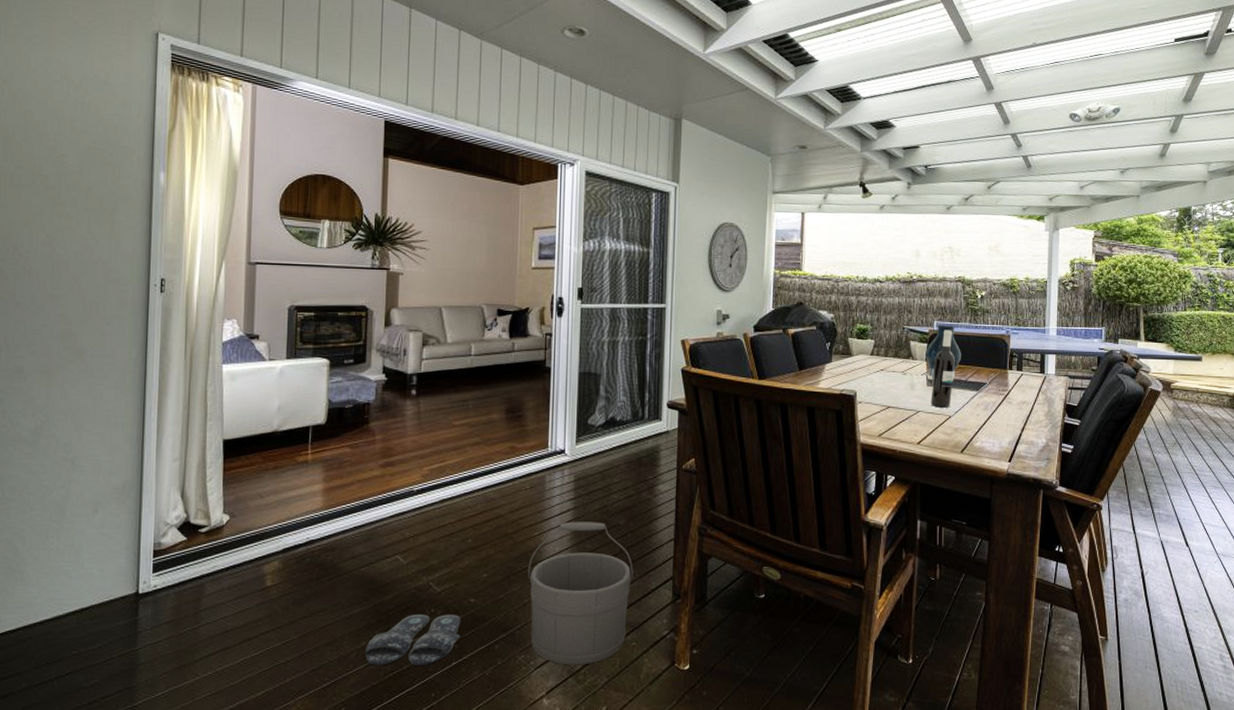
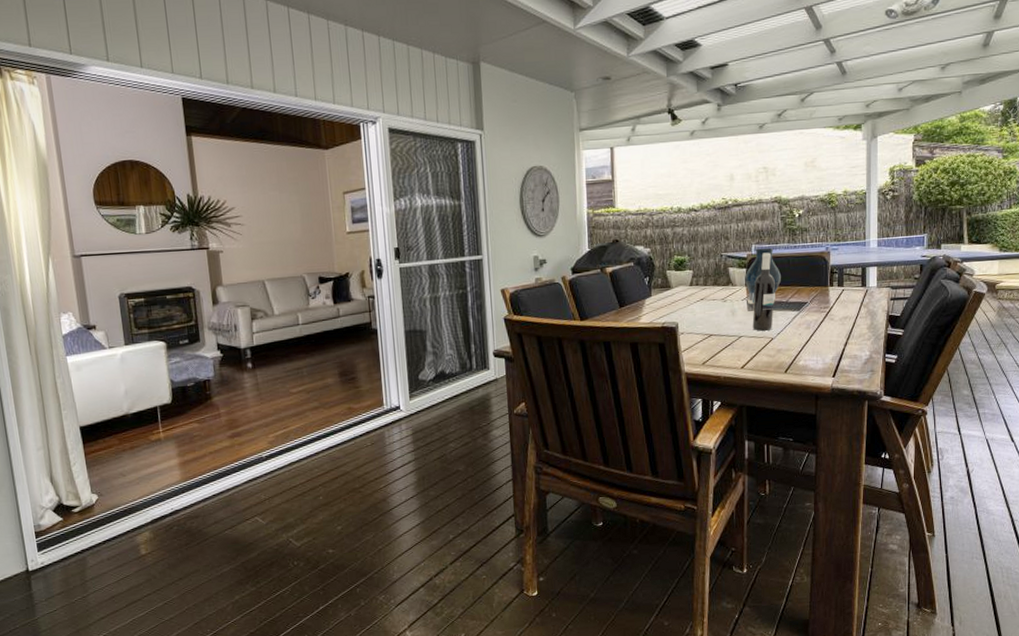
slippers: present [365,613,461,667] -> none [239,565,324,616]
bucket: present [528,522,634,666] -> none [378,470,477,601]

